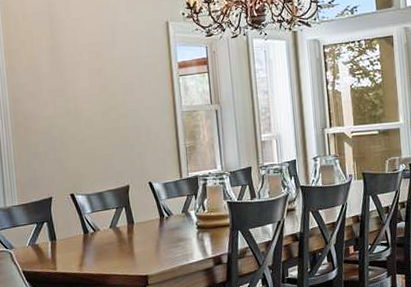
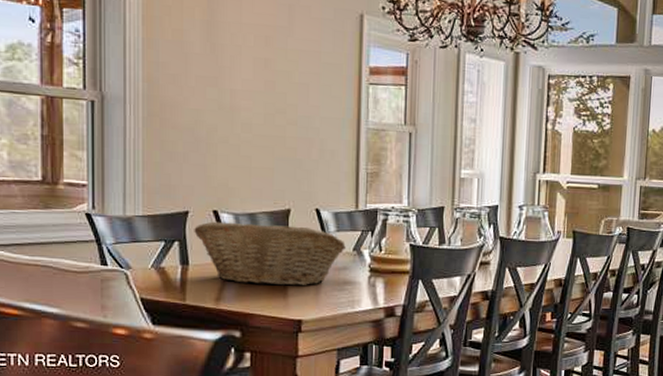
fruit basket: none [57,198,176,250] -> present [194,221,346,286]

